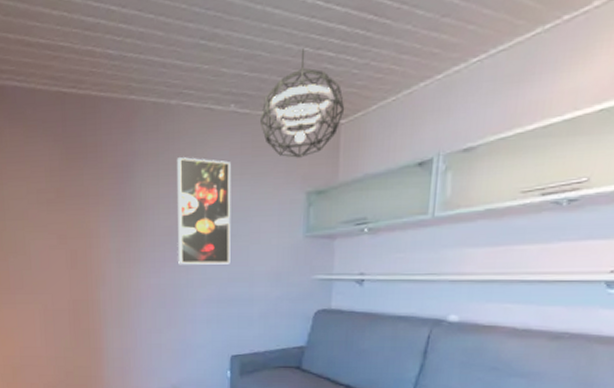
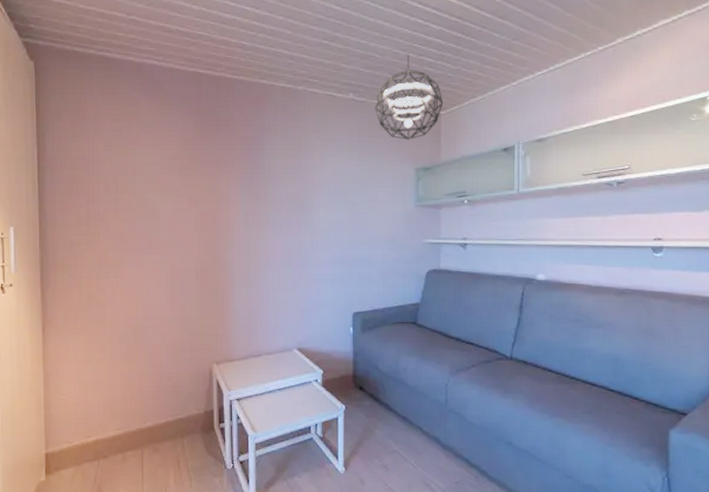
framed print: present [176,157,231,265] -> none [302,134,351,229]

